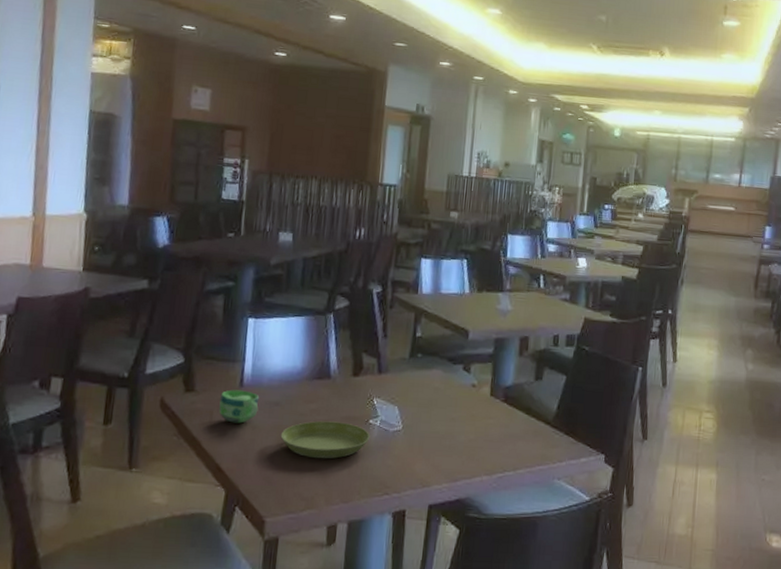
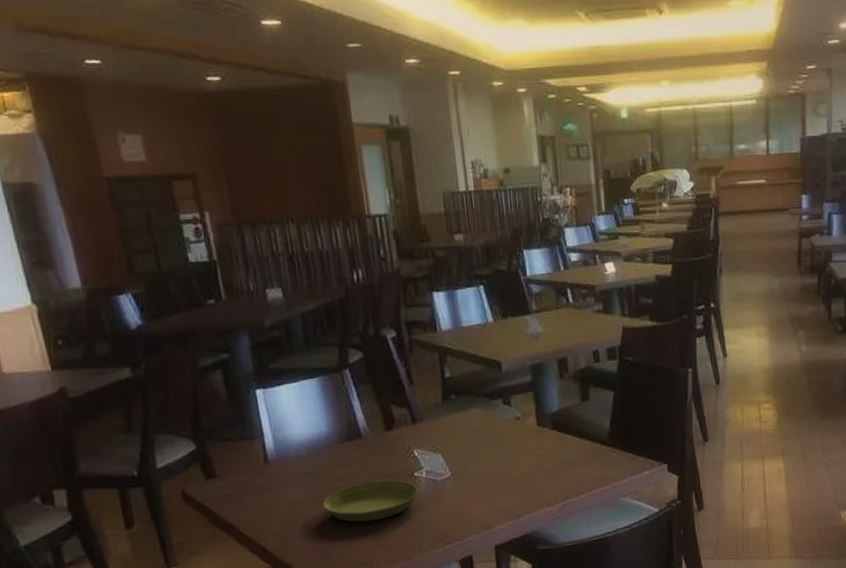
cup: present [219,389,260,423] -> none [246,466,292,502]

